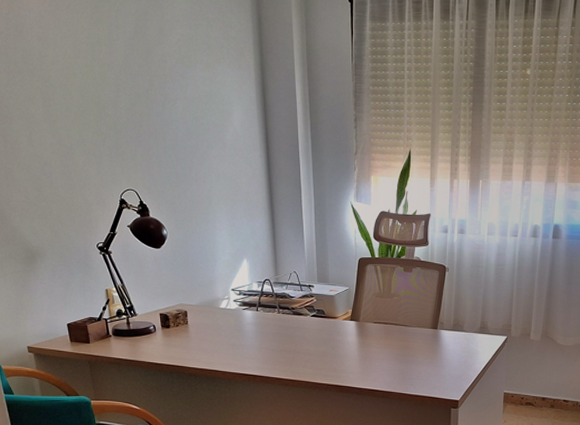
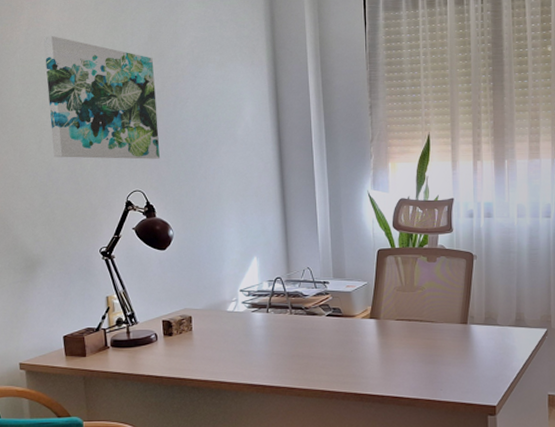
wall art: none [26,22,152,159] -> present [43,35,161,159]

